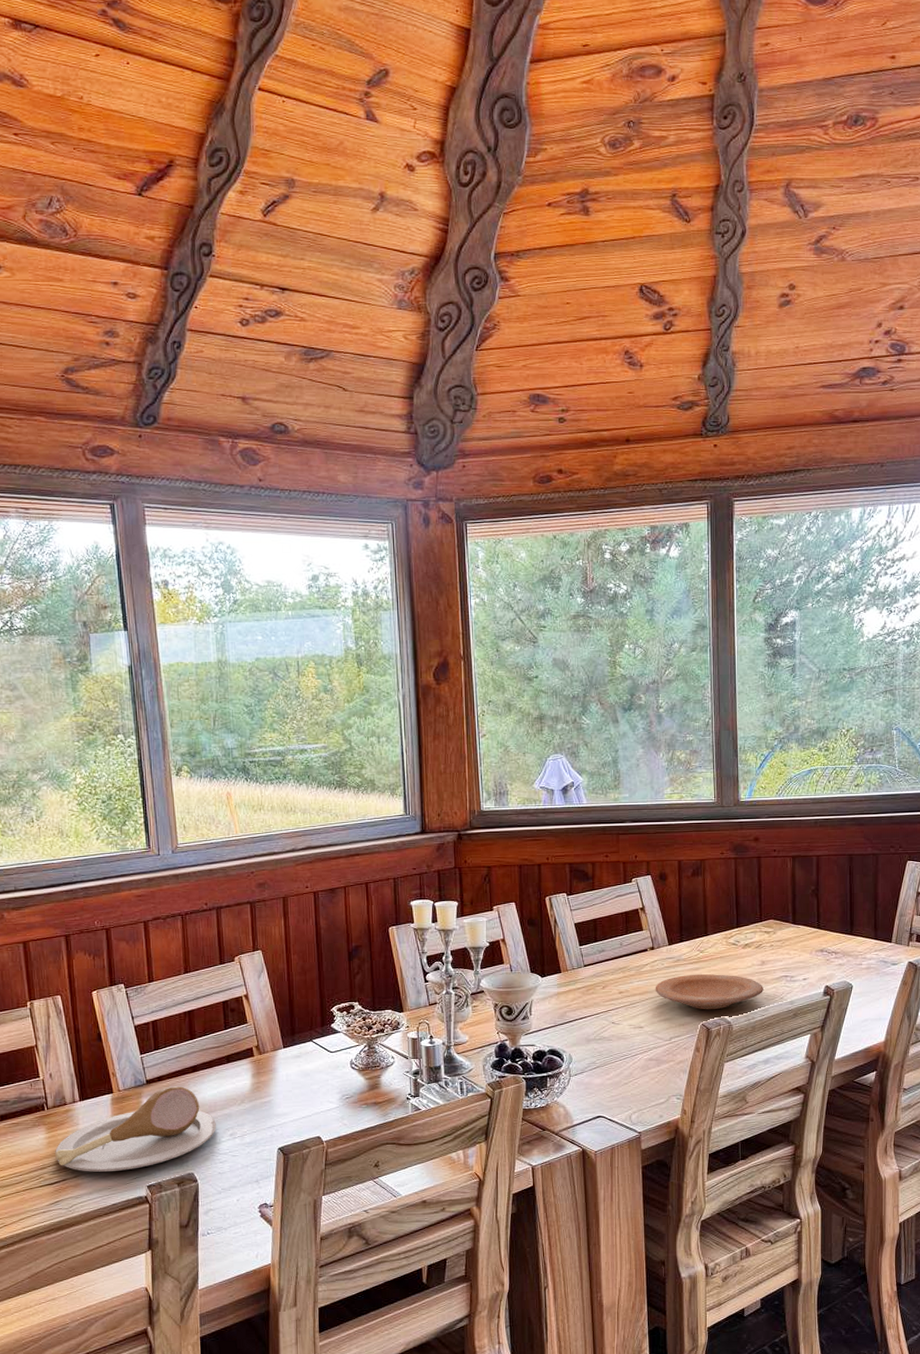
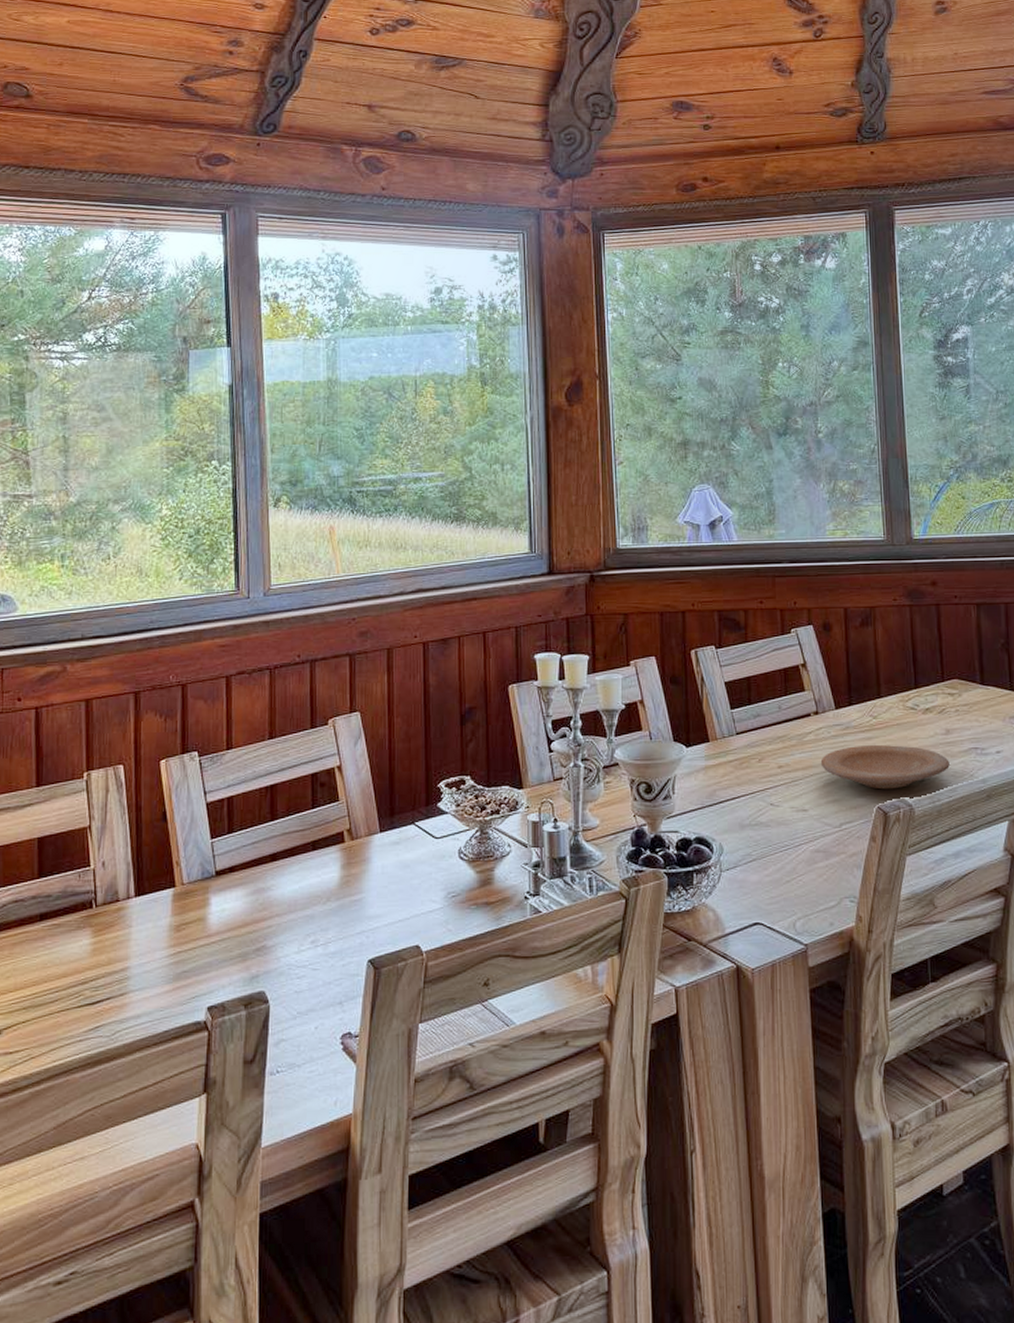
plate: present [55,1086,216,1172] -> none [100,879,295,989]

